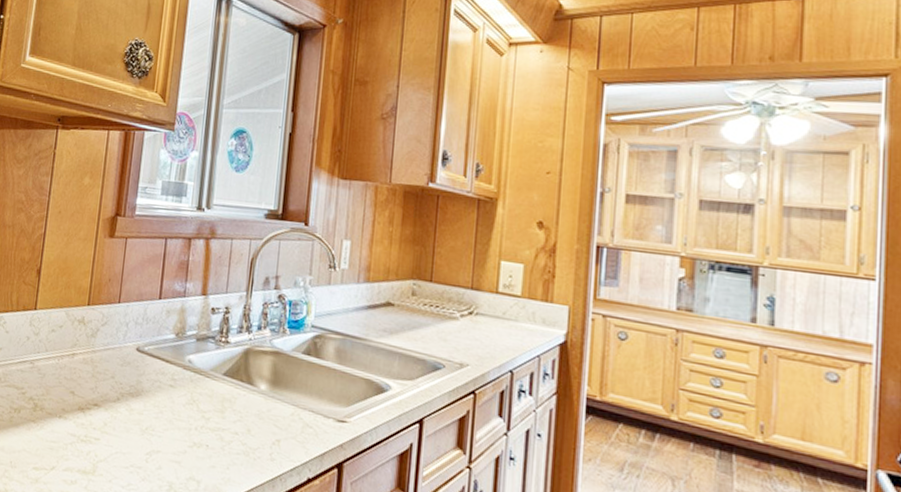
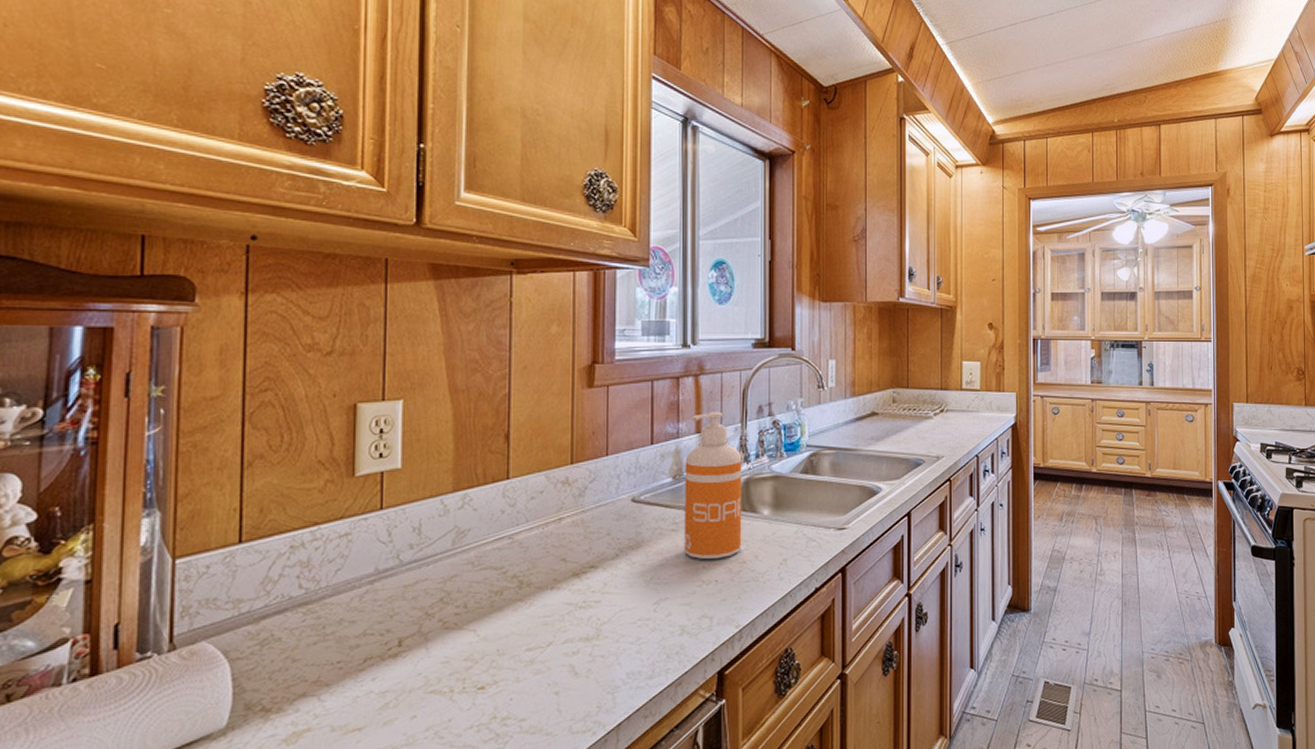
soap dispenser: none [179,276,244,425] -> present [684,411,742,560]

